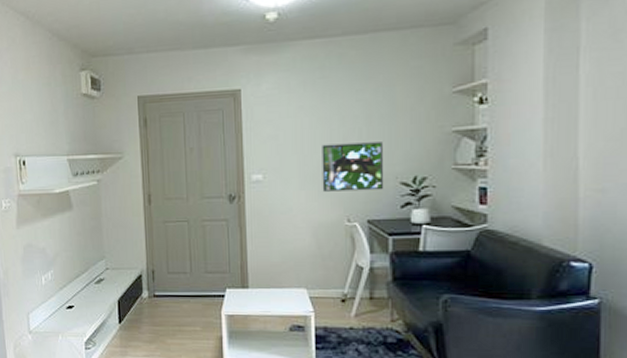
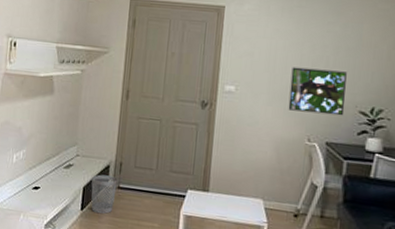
wastebasket: none [125,285,153,325] -> present [91,174,118,214]

